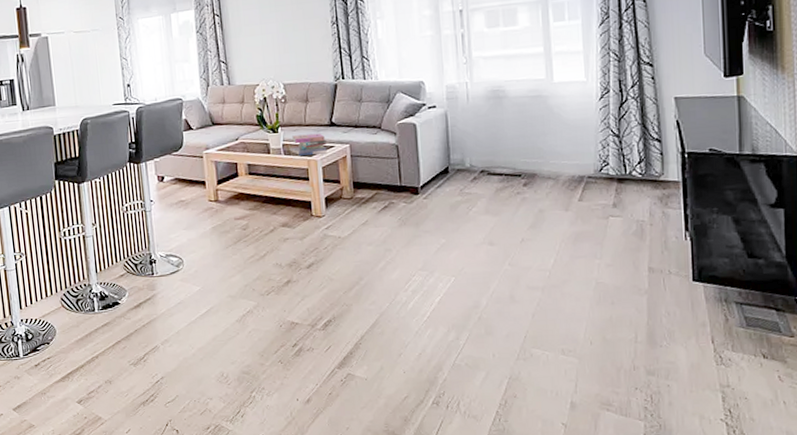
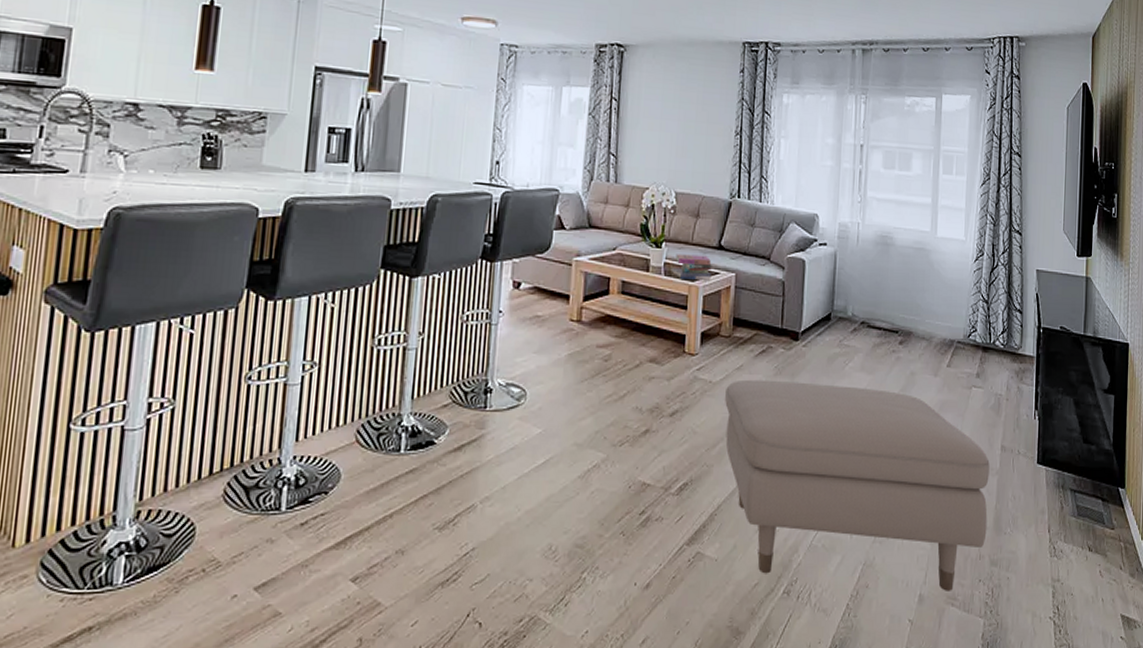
ottoman: none [355,228,640,399] -> present [725,379,990,591]

